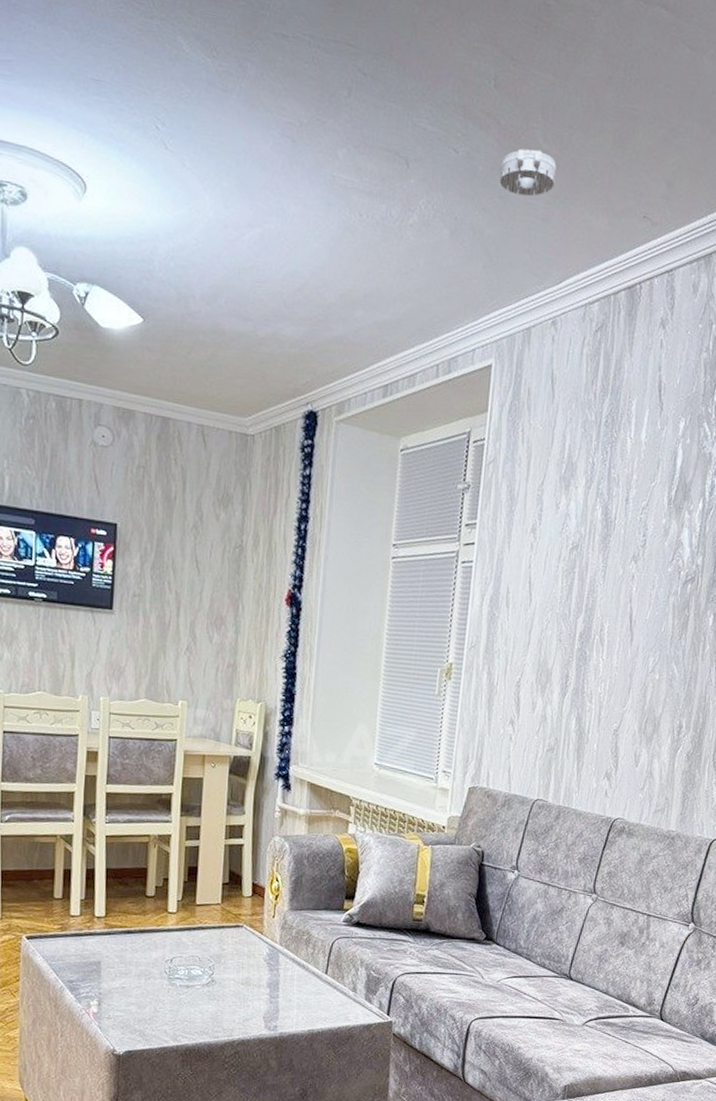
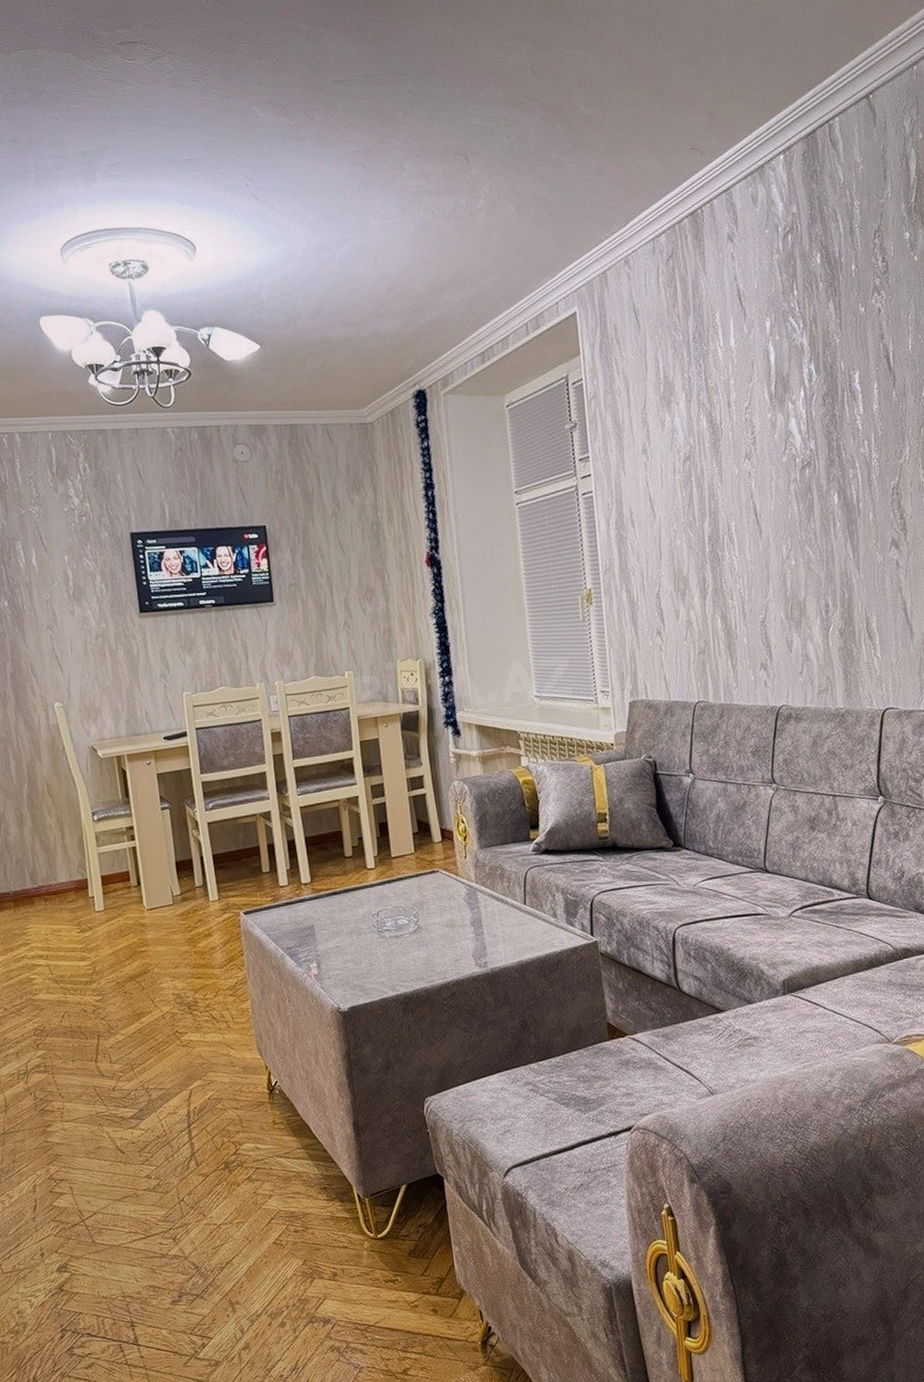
smoke detector: present [499,148,557,197] -> none [550,116,603,160]

